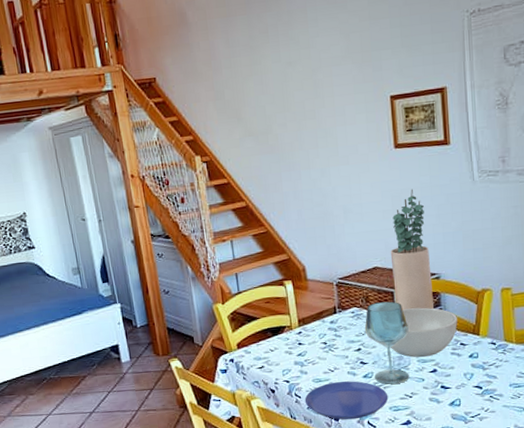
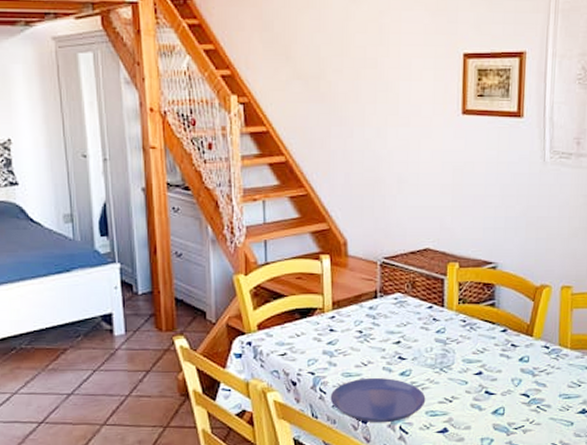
wine glass: present [364,301,409,384] -> none [407,289,456,385]
vase: present [390,189,434,310] -> none [444,163,488,303]
bowl: present [391,307,458,357] -> none [434,300,512,357]

